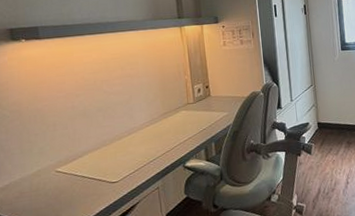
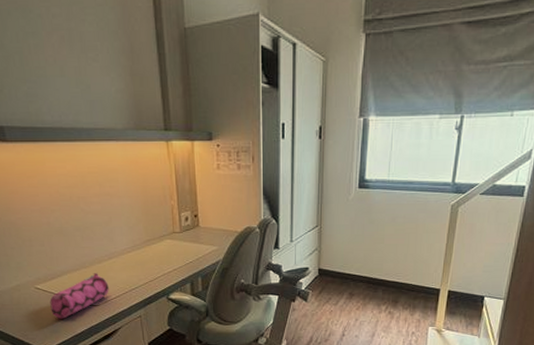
pencil case: none [69,149,128,201] -> present [50,273,109,319]

